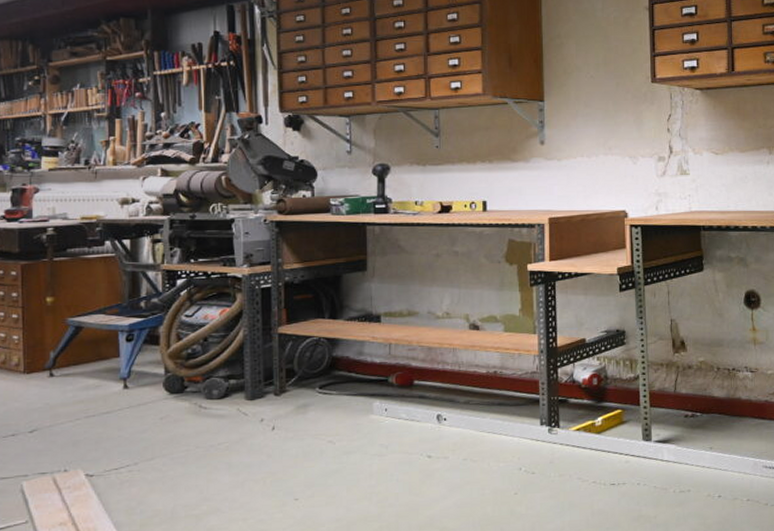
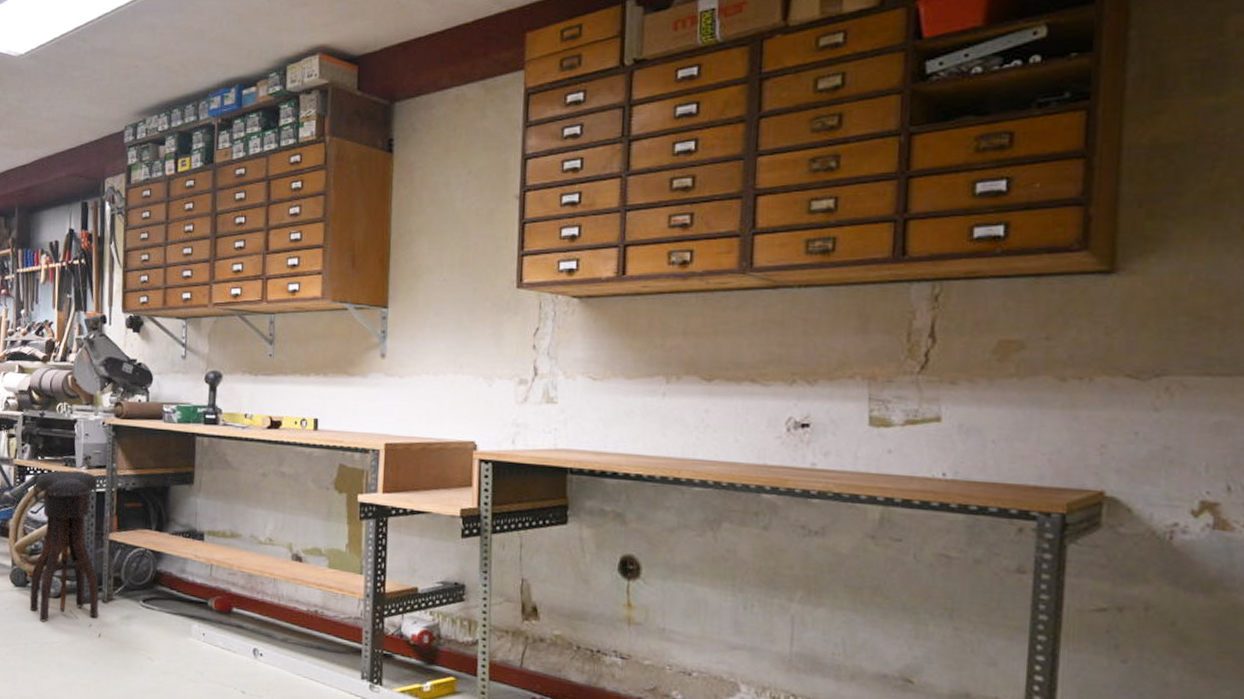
stool: none [189,270,271,425] -> present [29,470,99,622]

